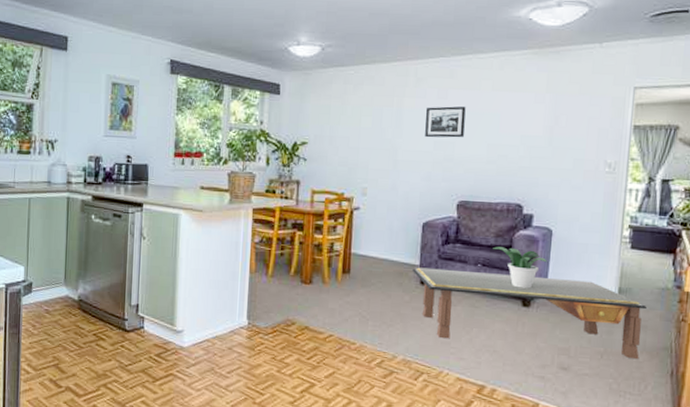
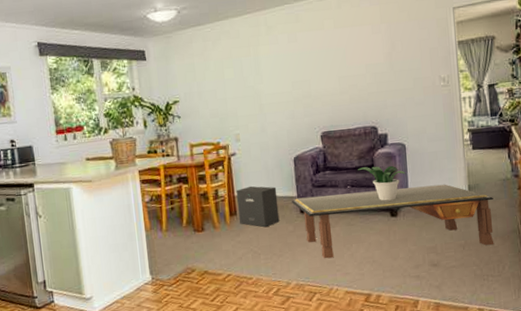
speaker: none [352,245,398,292] -> present [236,186,280,228]
picture frame: present [425,106,466,138] -> none [279,45,317,80]

